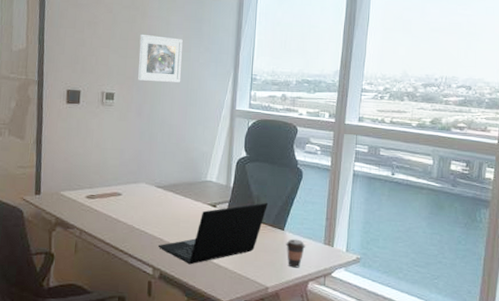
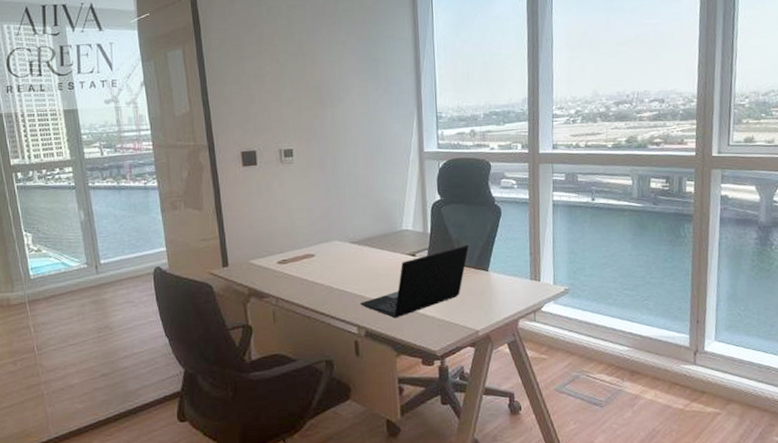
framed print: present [138,34,183,82] -> none [312,81,361,132]
coffee cup: present [286,239,306,268] -> none [491,278,513,308]

